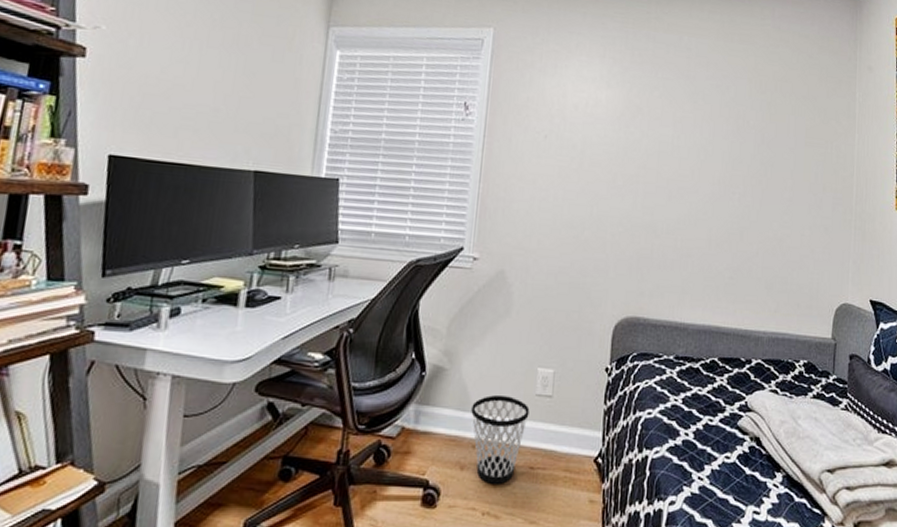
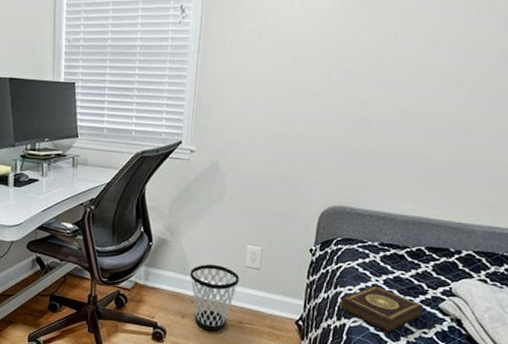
book: none [640,405,724,461] -> present [340,285,424,332]

